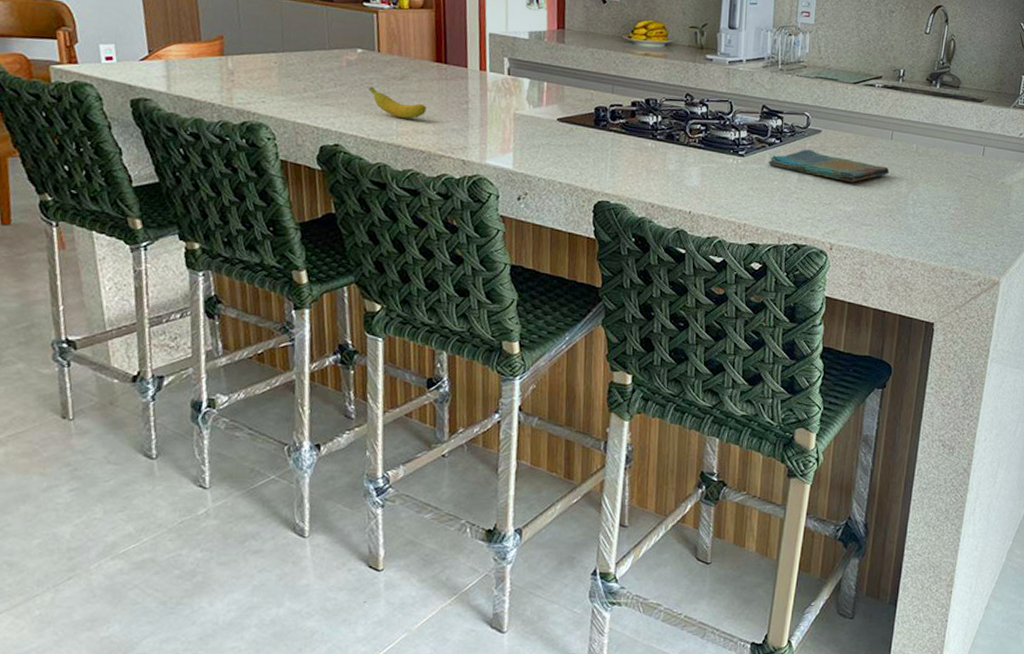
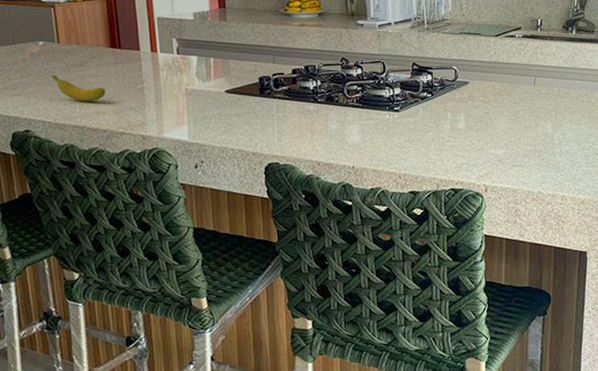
dish towel: present [768,149,889,183] -> none [422,100,534,128]

